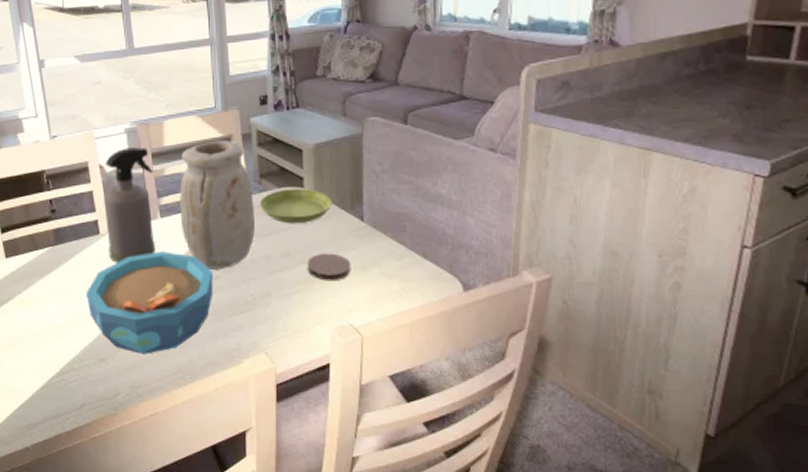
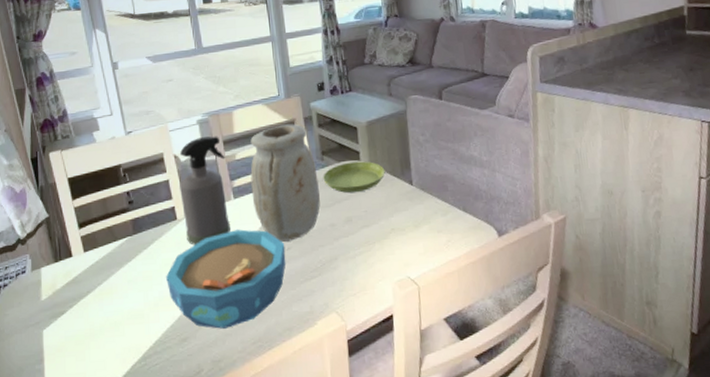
coaster: present [307,253,351,281] -> none [367,215,406,241]

